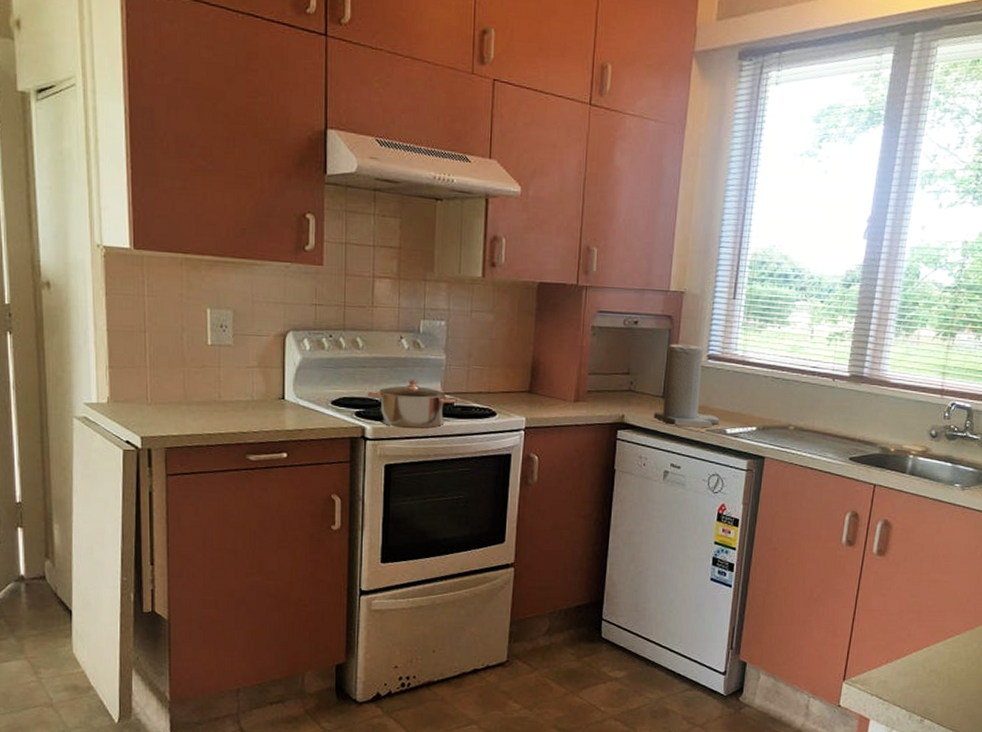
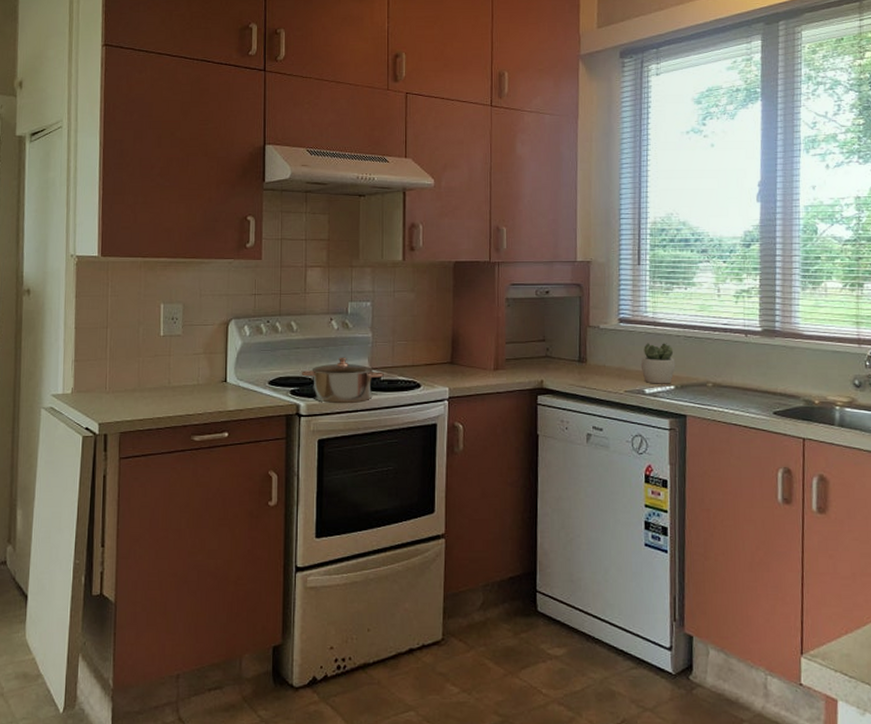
paper towel: present [654,344,720,428] -> none [572,310,637,389]
succulent plant: none [725,382,760,425] -> present [640,343,676,384]

